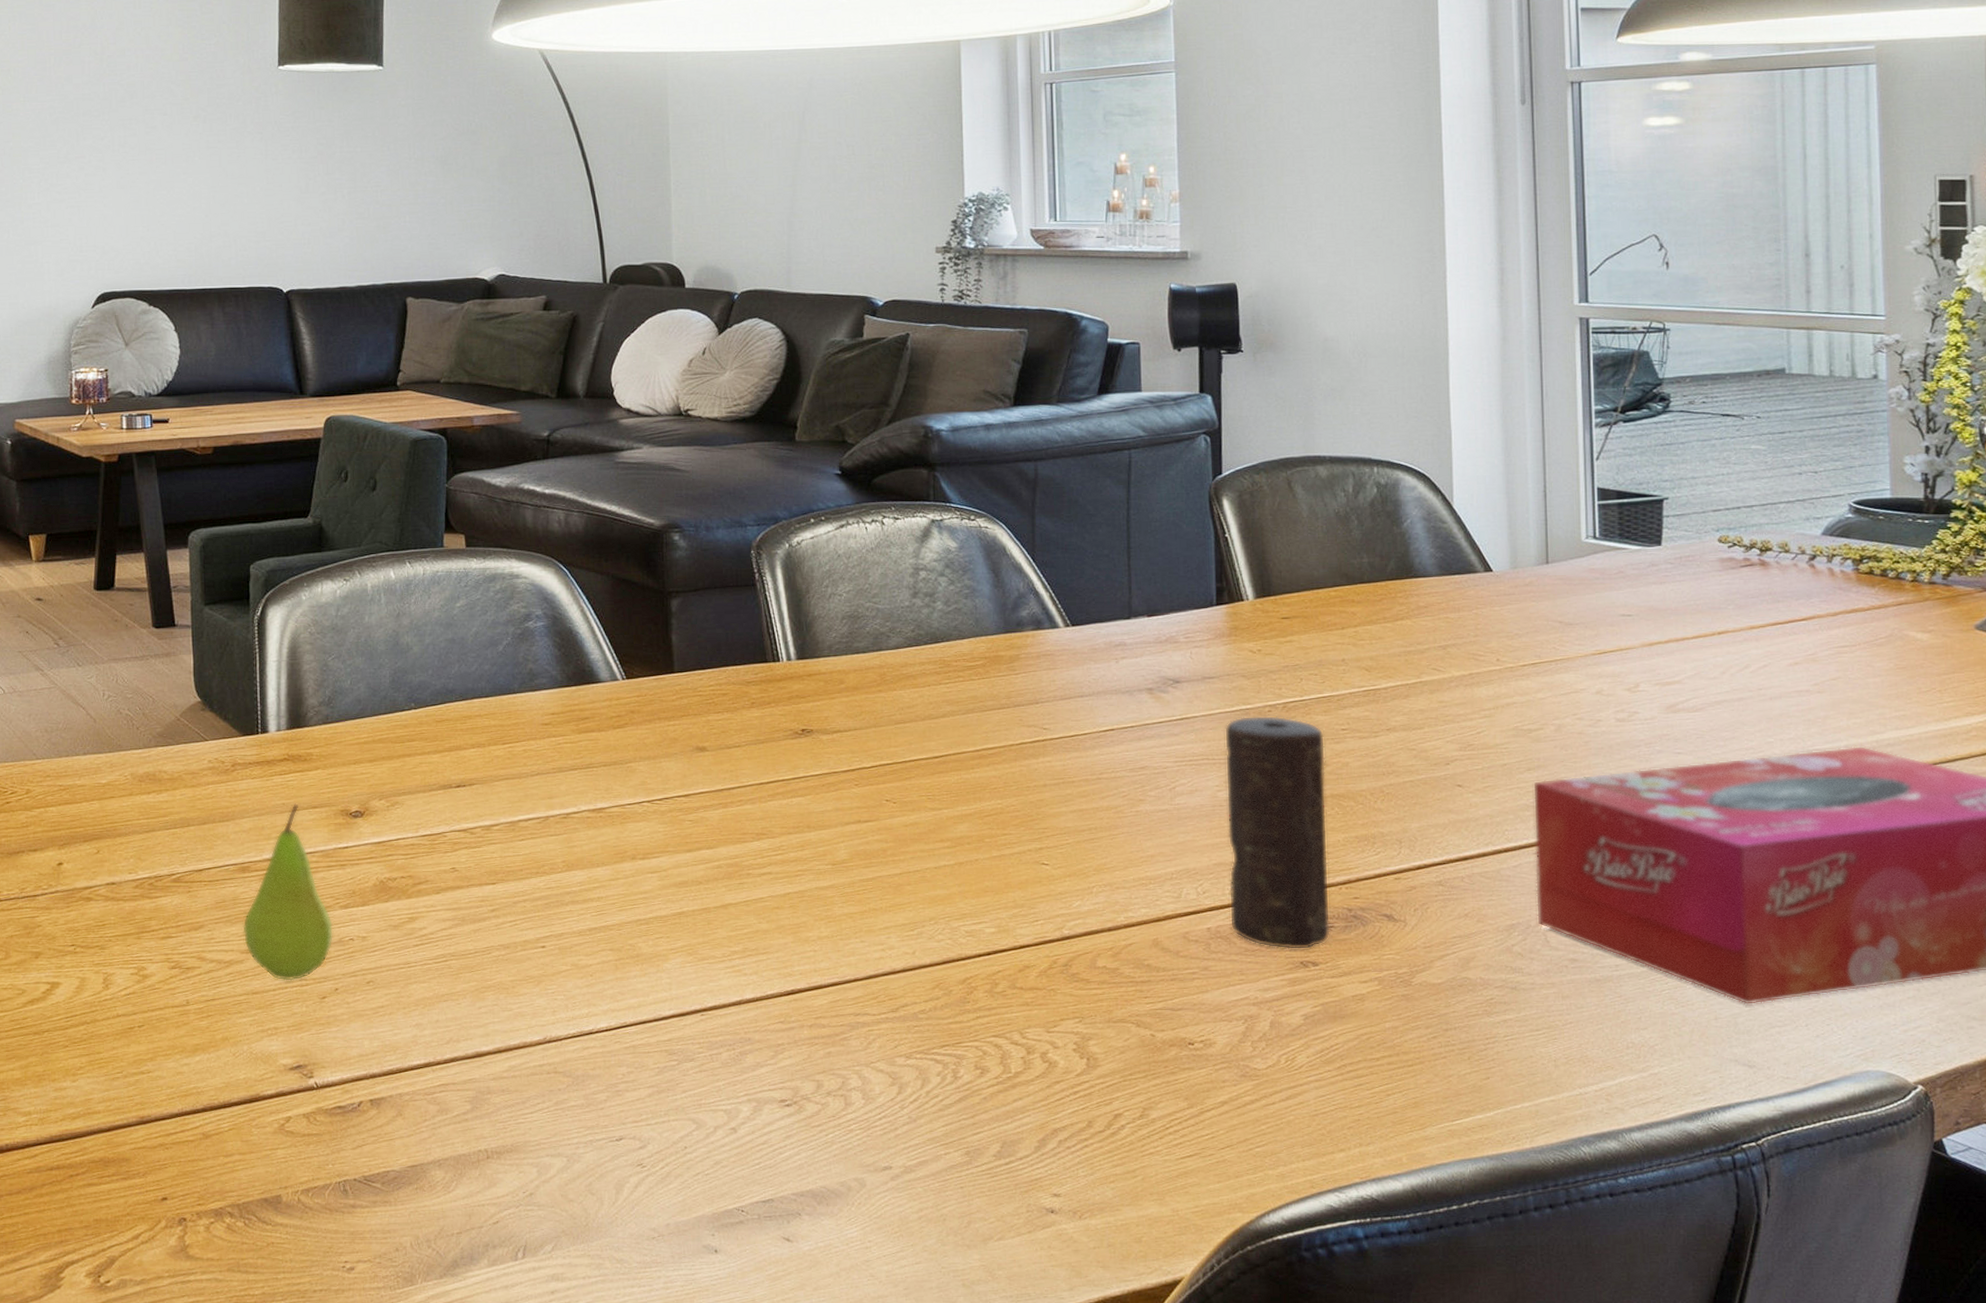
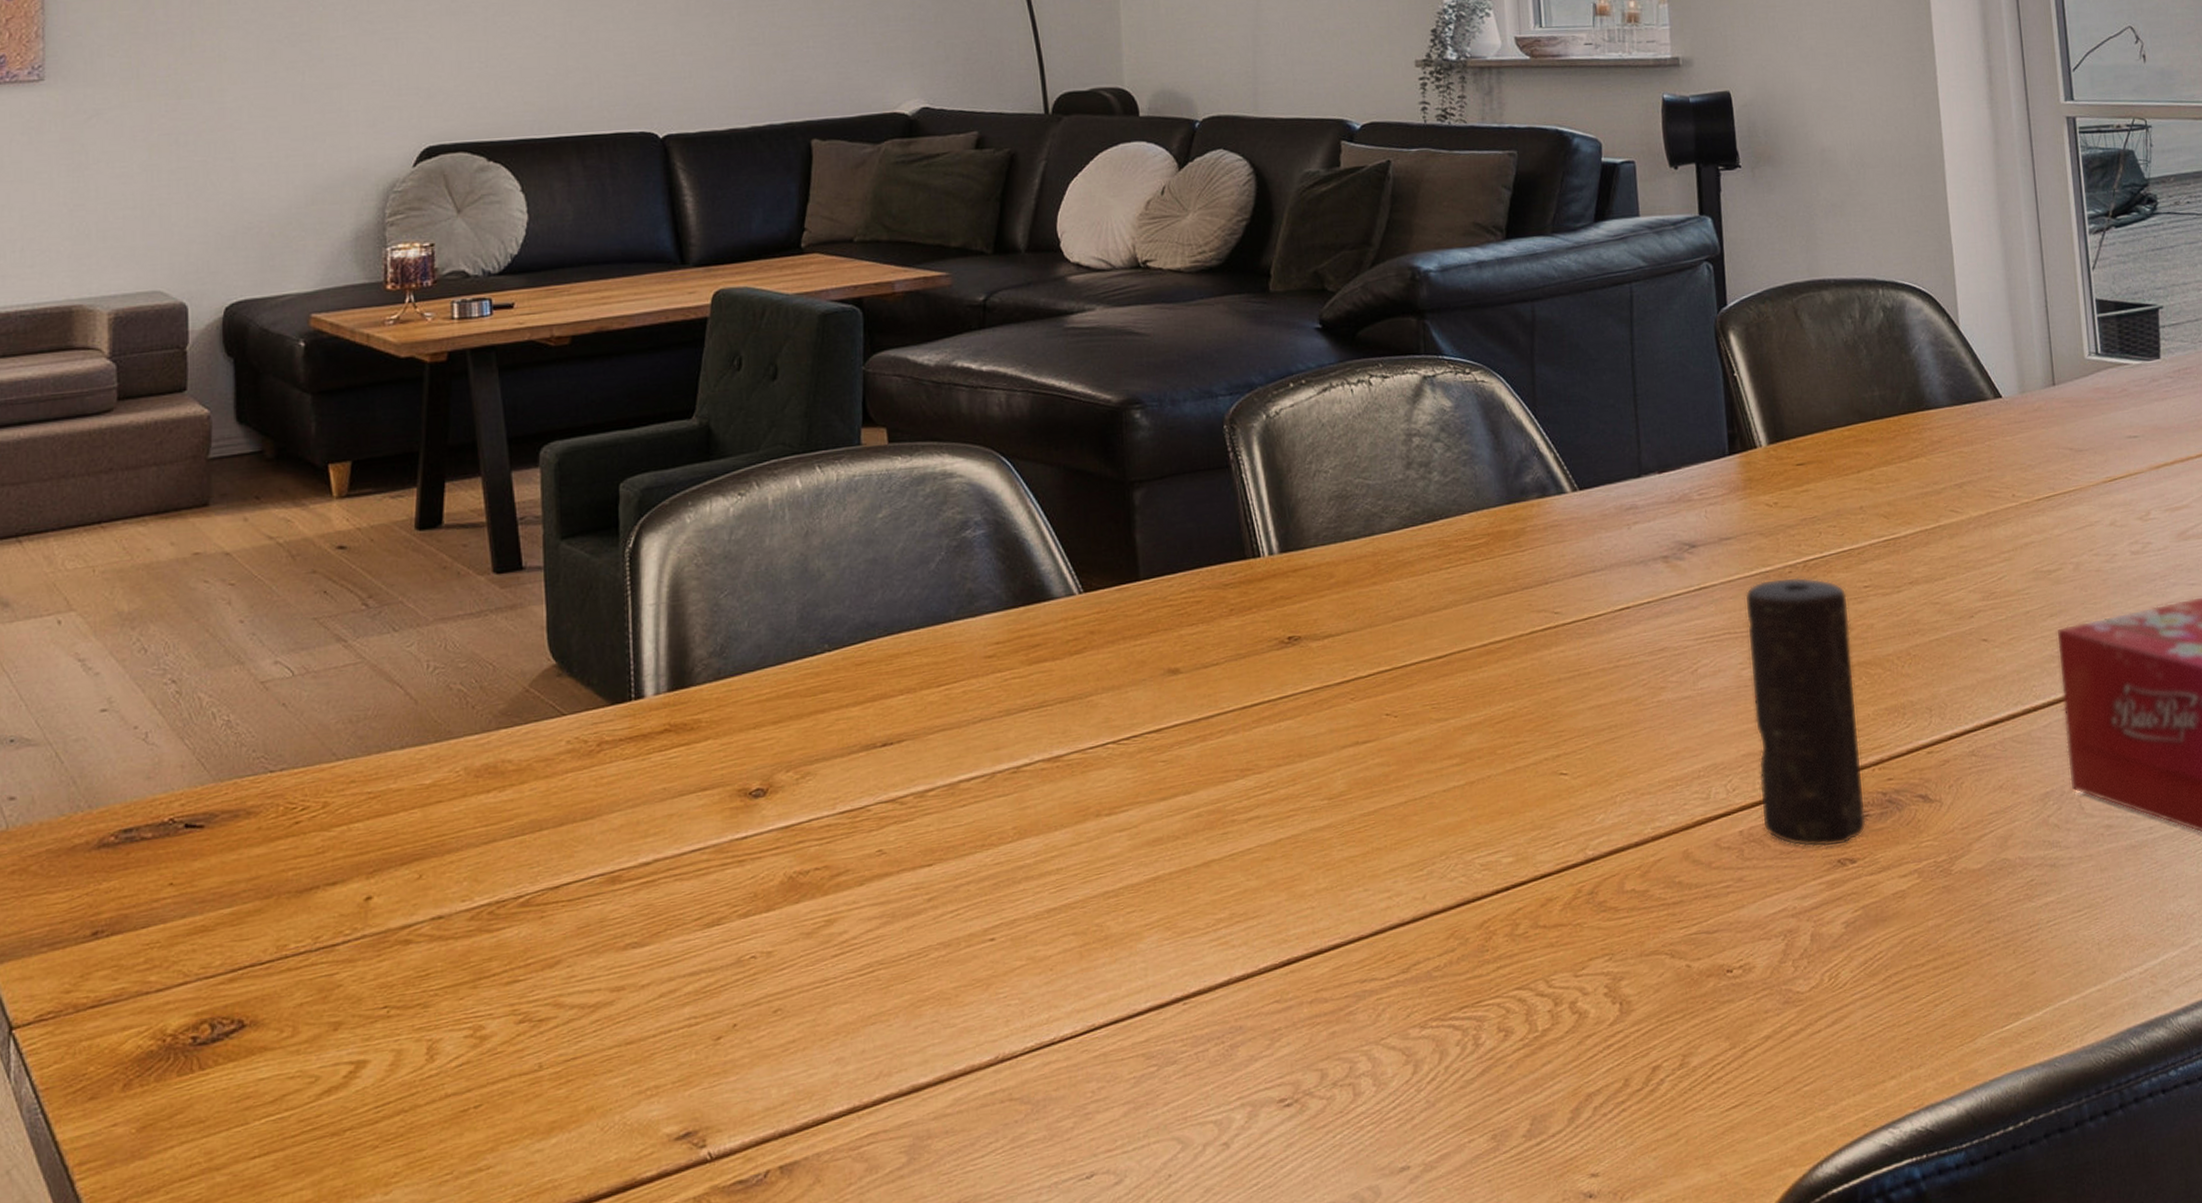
fruit: present [242,803,334,981] -> none [612,786,731,1023]

